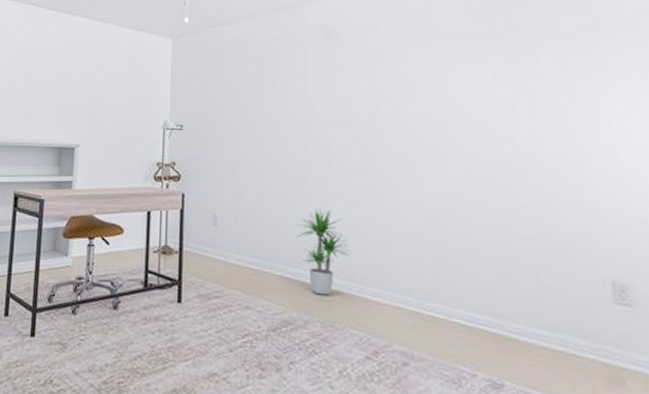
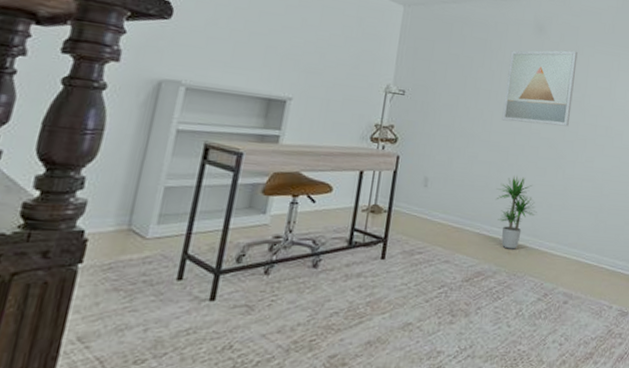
wall art: none [293,53,382,146] -> present [502,50,578,127]

